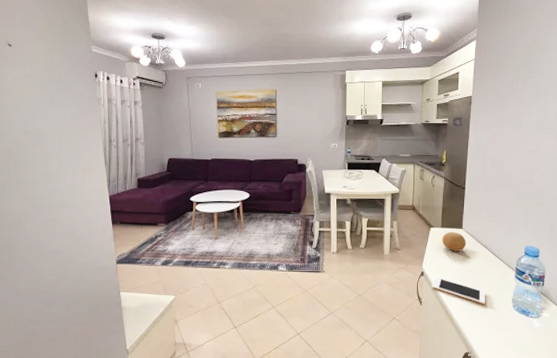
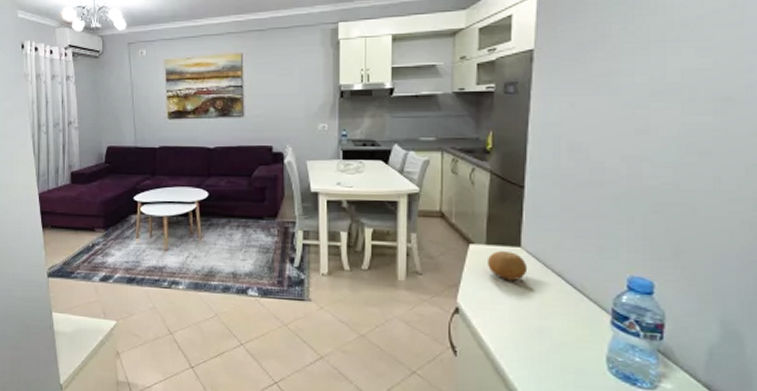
cell phone: present [432,277,485,304] -> none [472,316,560,362]

